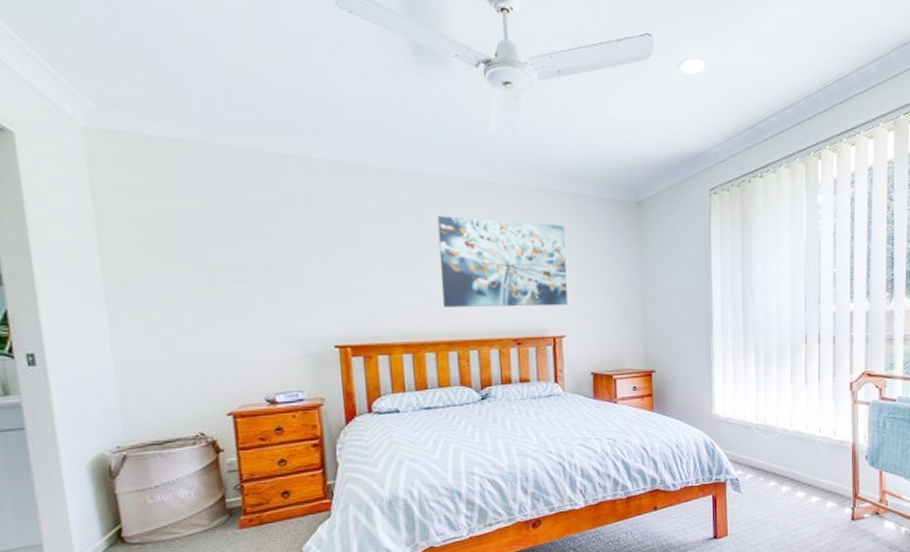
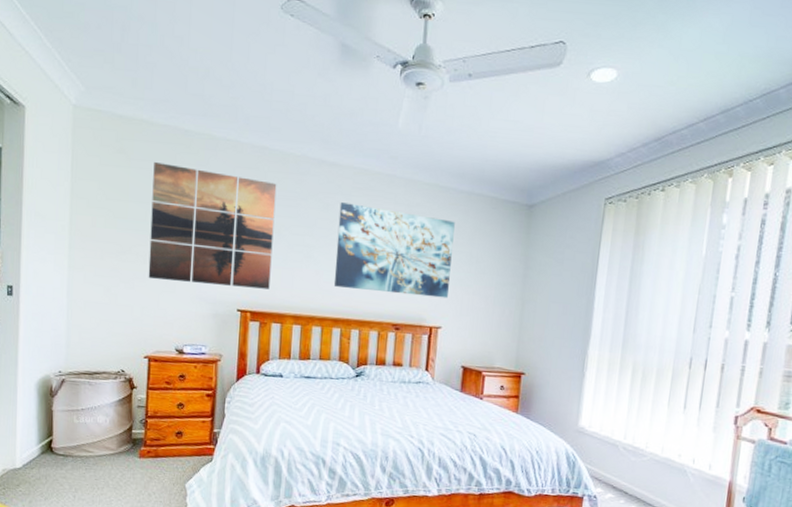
wall art: none [204,189,370,323] -> present [148,162,277,289]

